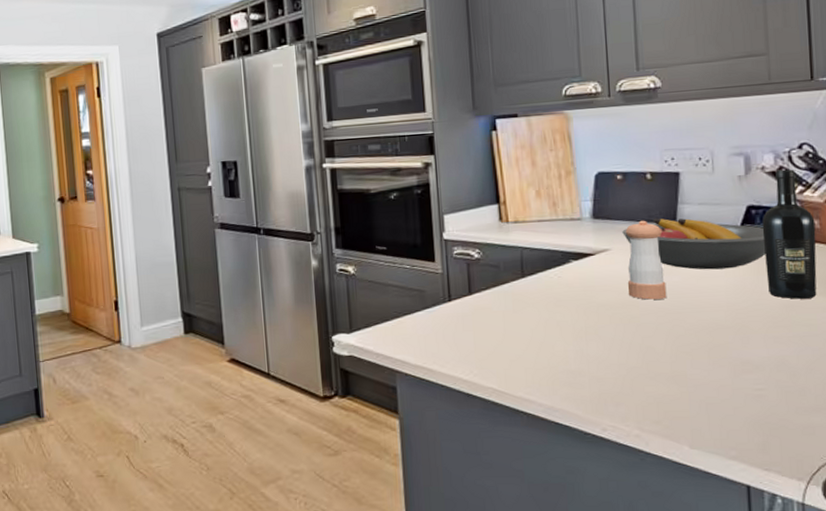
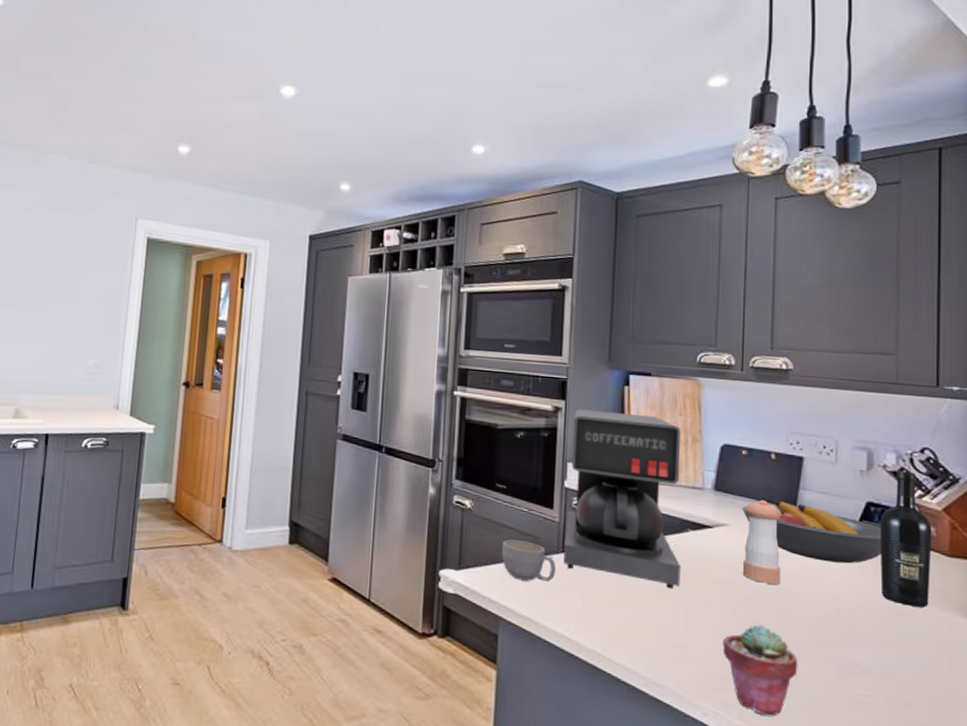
mug: none [390,296,445,334] -> present [502,539,557,582]
coffee maker: none [445,156,568,320] -> present [563,409,681,590]
potted succulent: none [615,339,691,422] -> present [722,624,798,716]

